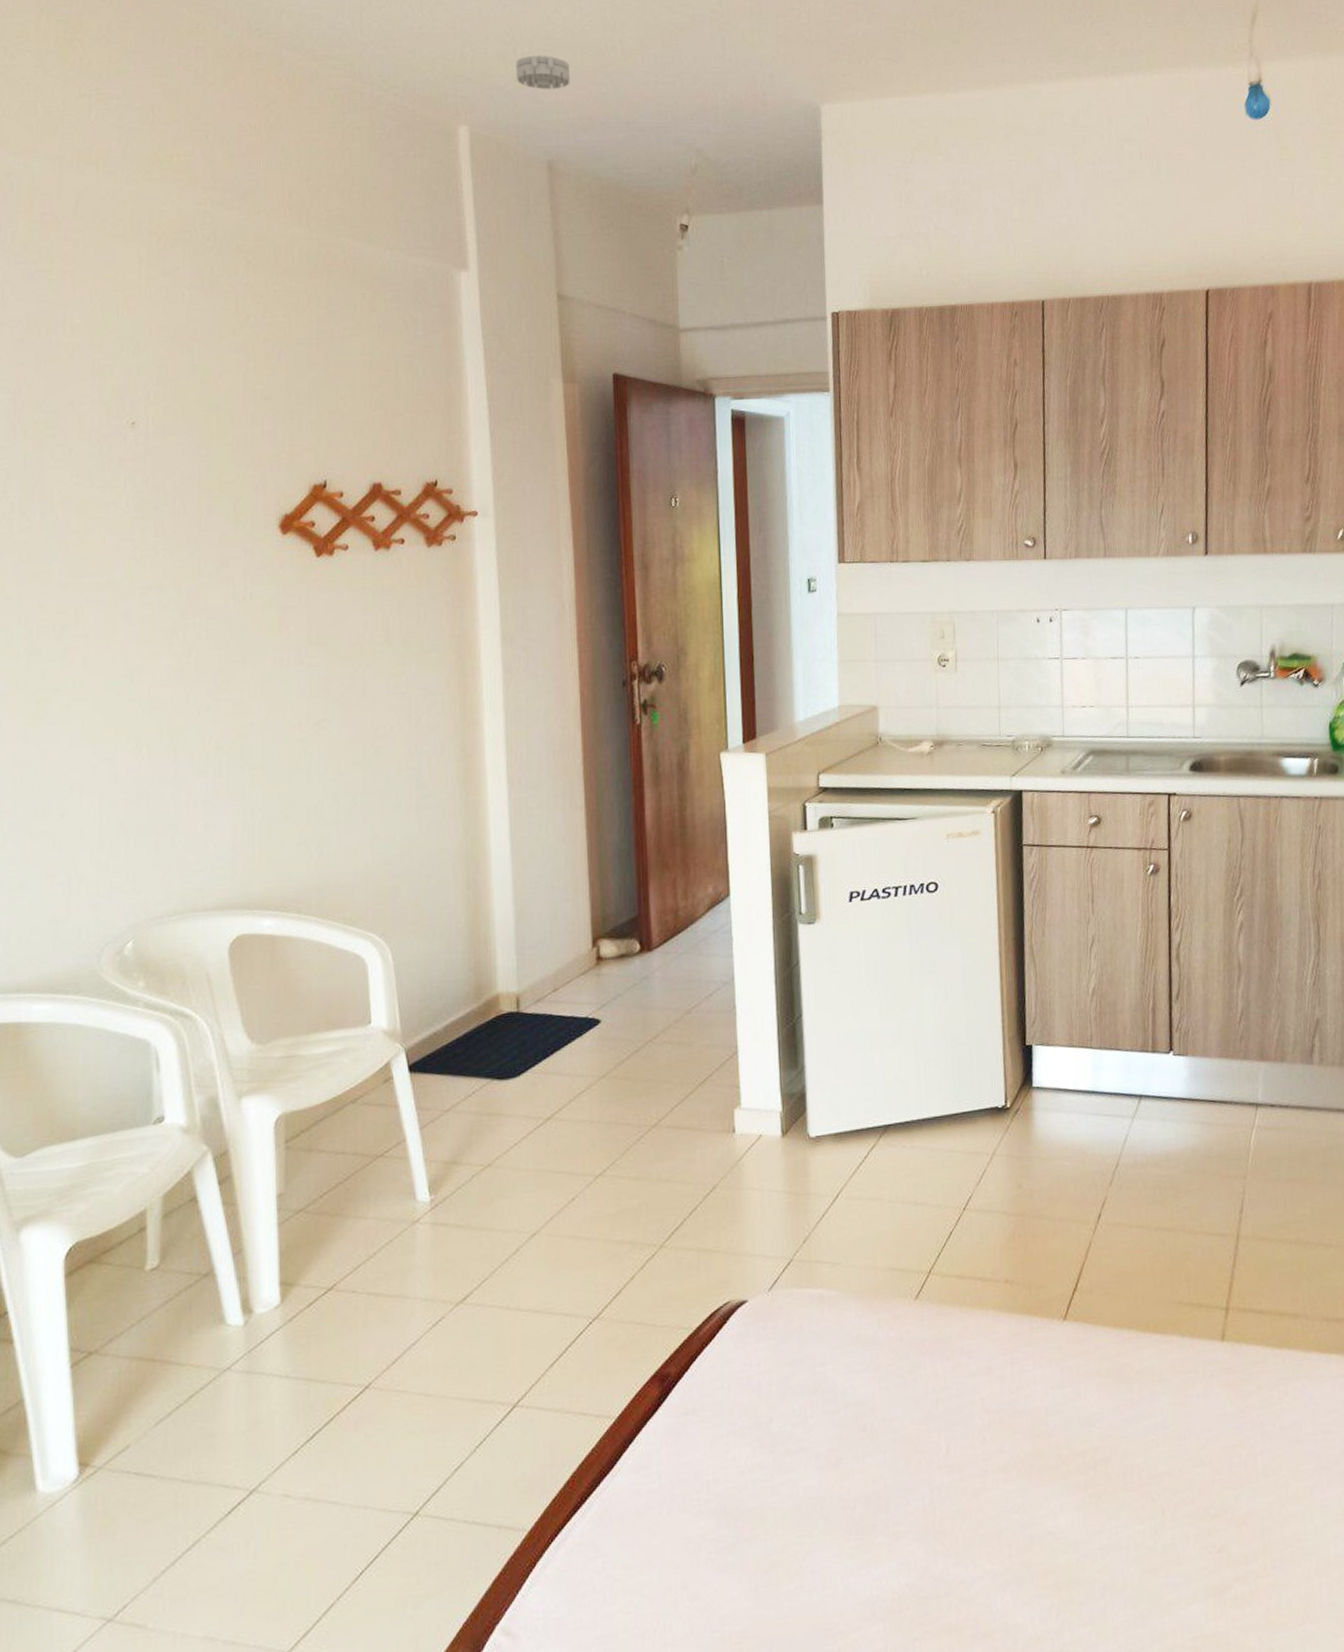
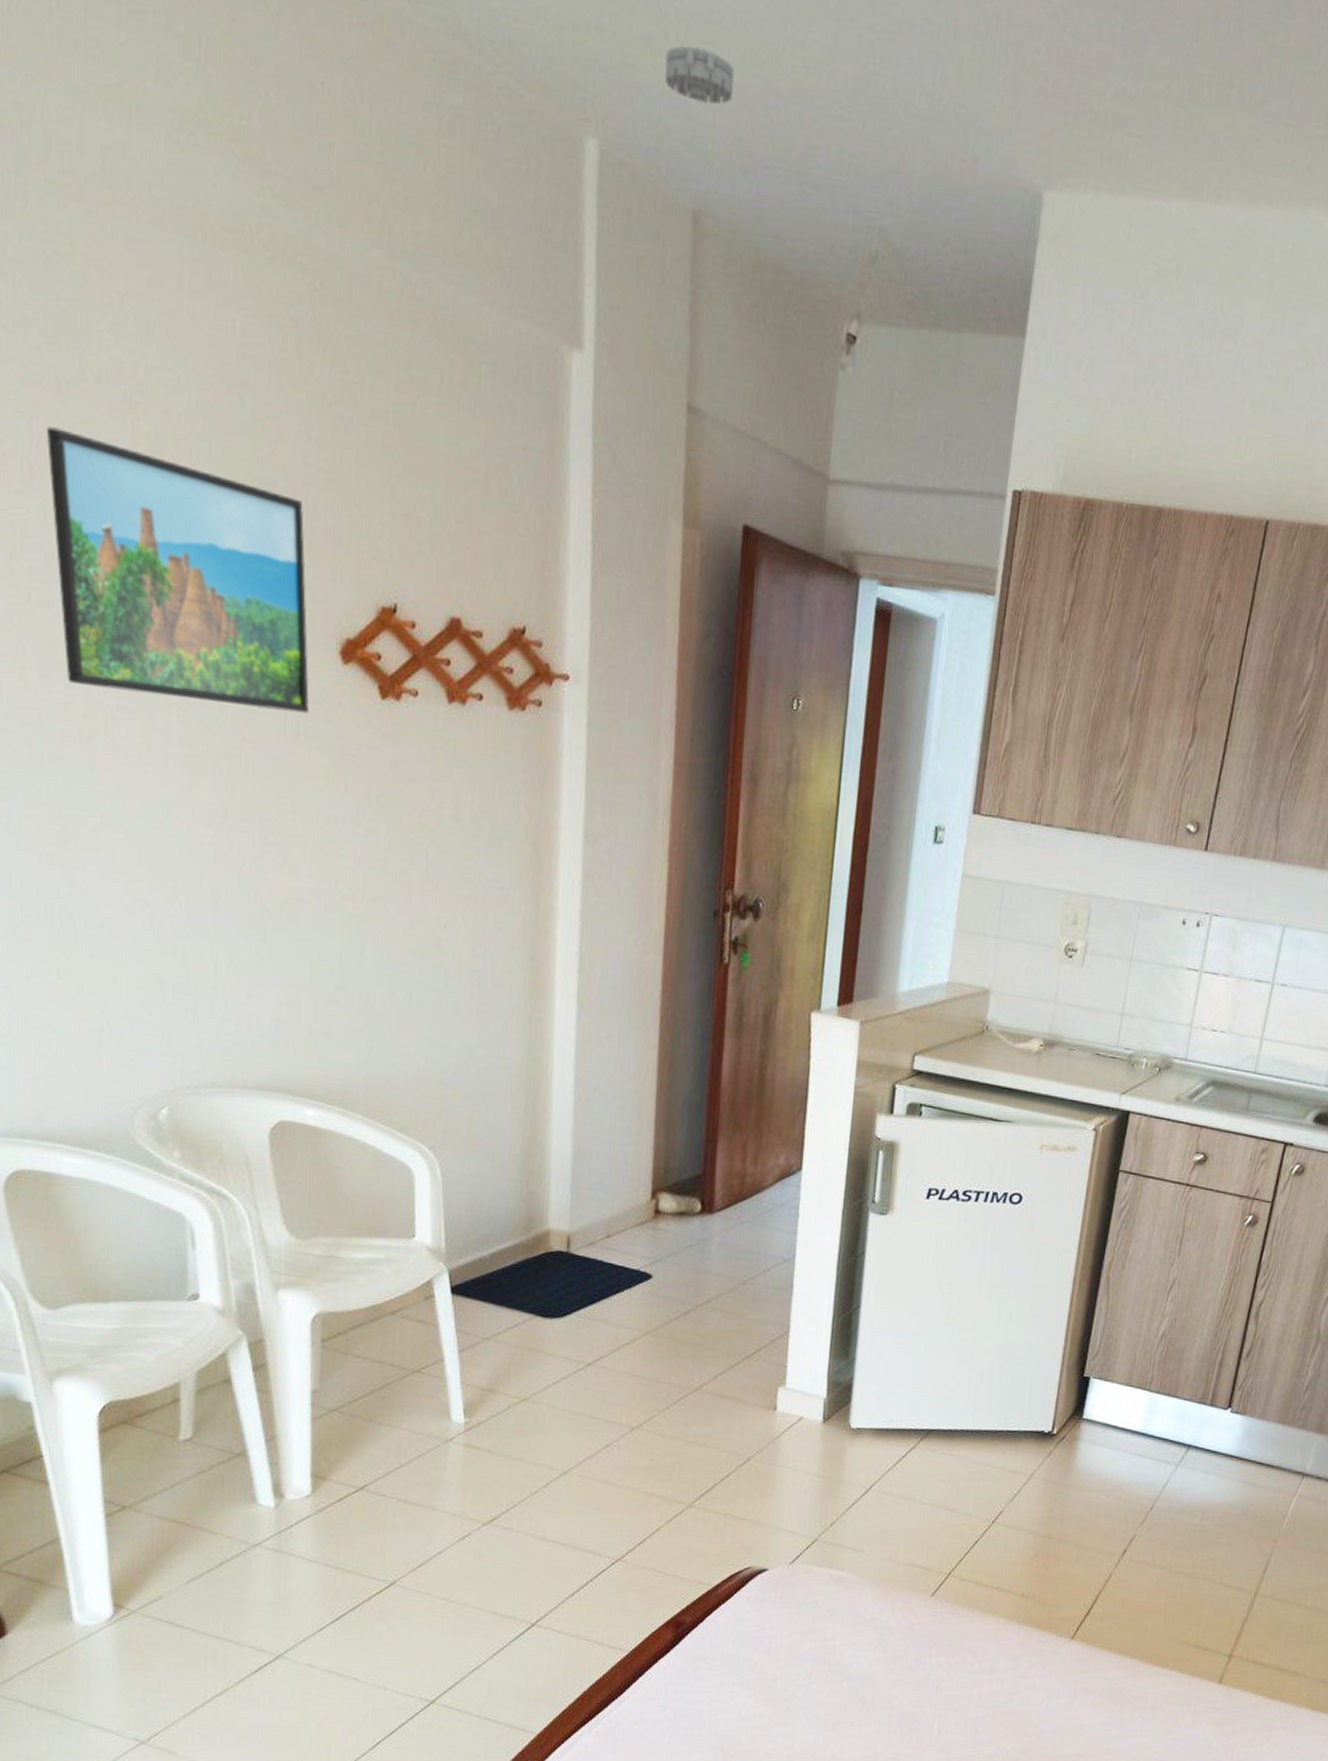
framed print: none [27,395,254,589] -> present [46,426,309,714]

